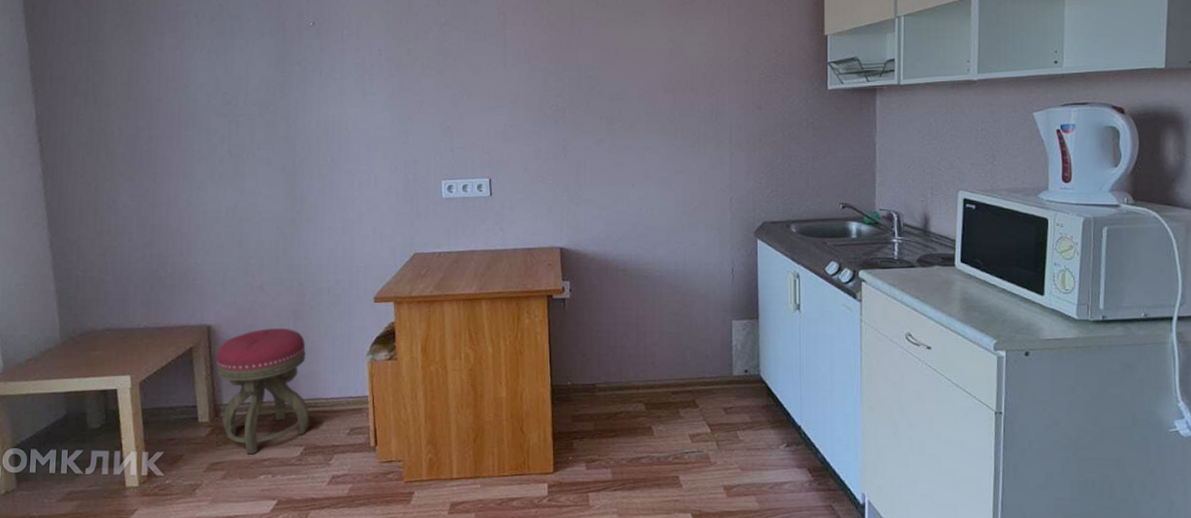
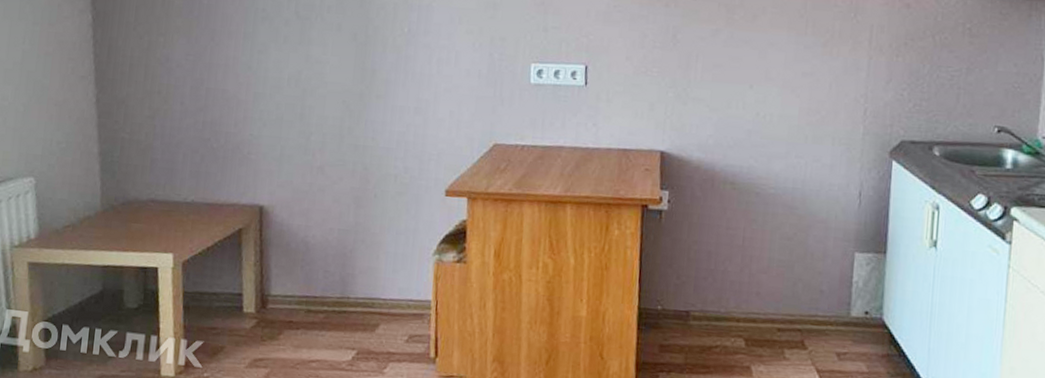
stool: present [216,328,310,455] -> none [266,215,366,354]

